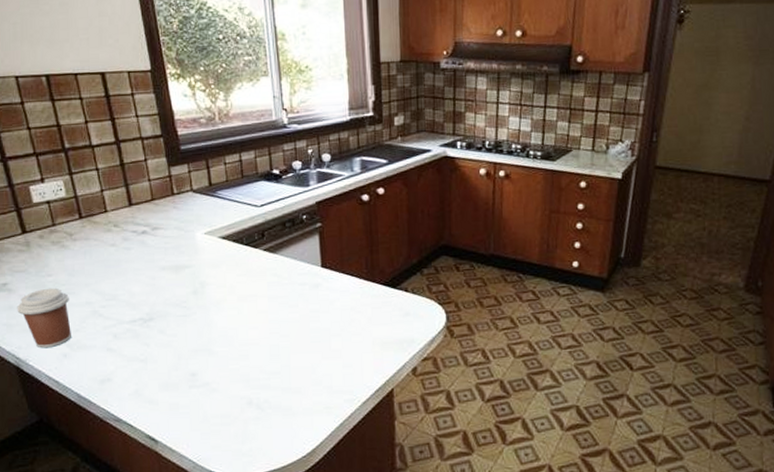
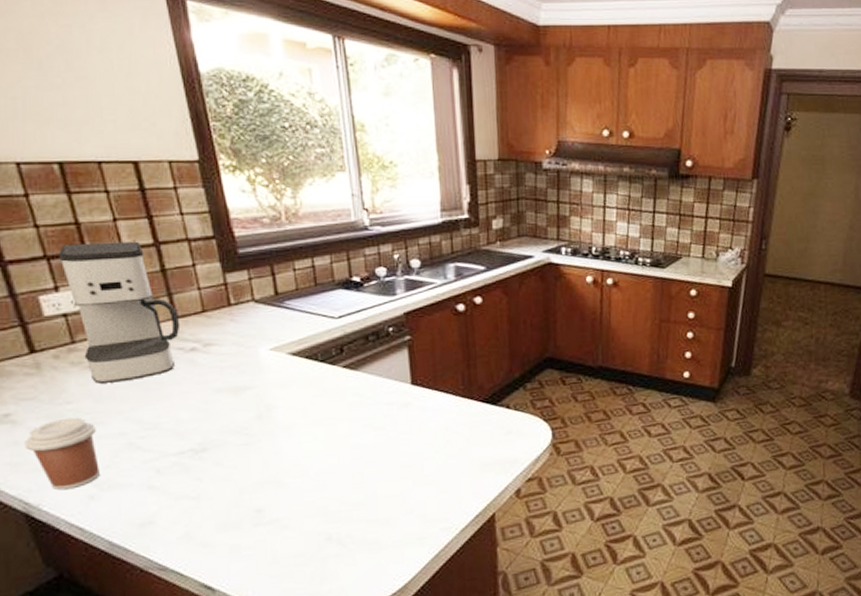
coffee maker: none [45,140,135,260] -> present [59,241,181,384]

